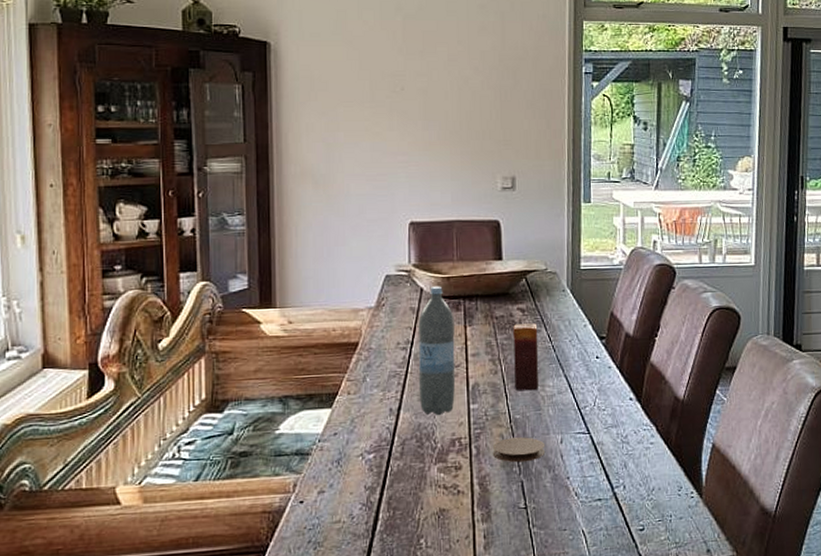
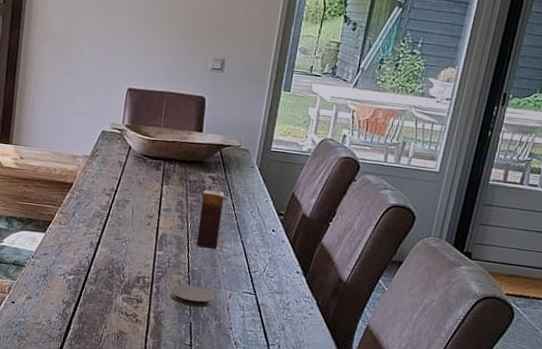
water bottle: present [418,286,455,416] -> none [115,146,154,256]

